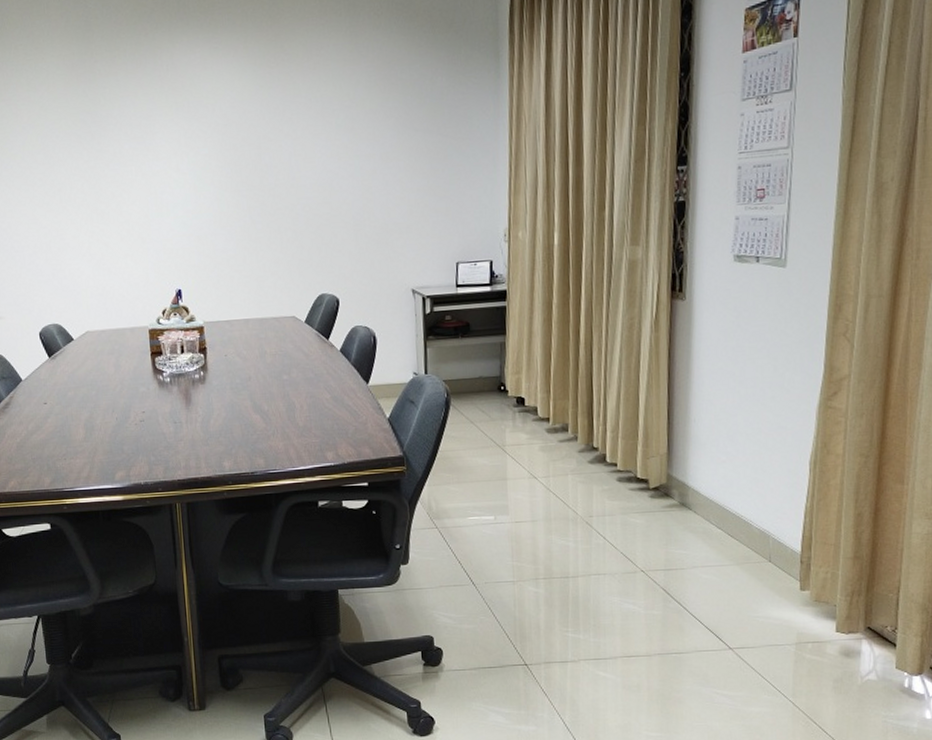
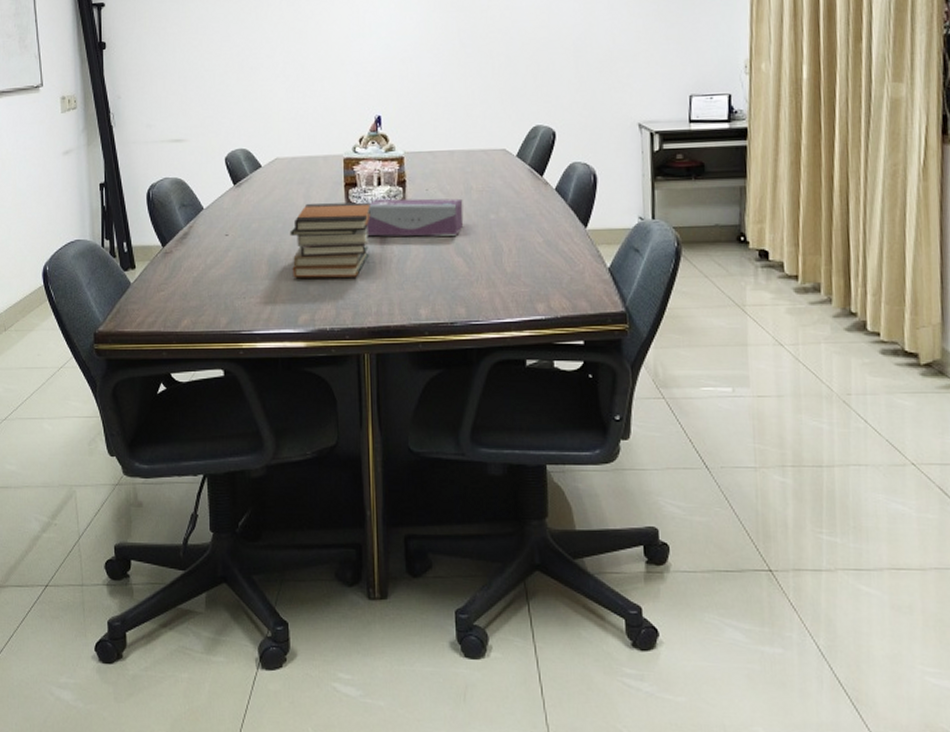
book stack: none [103,368,177,440] -> present [289,202,372,279]
tissue box: none [172,362,260,399] -> present [366,198,464,237]

